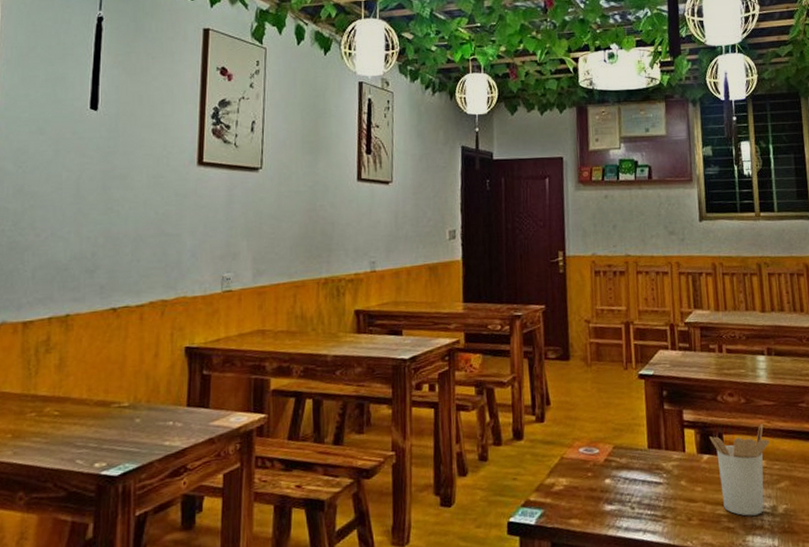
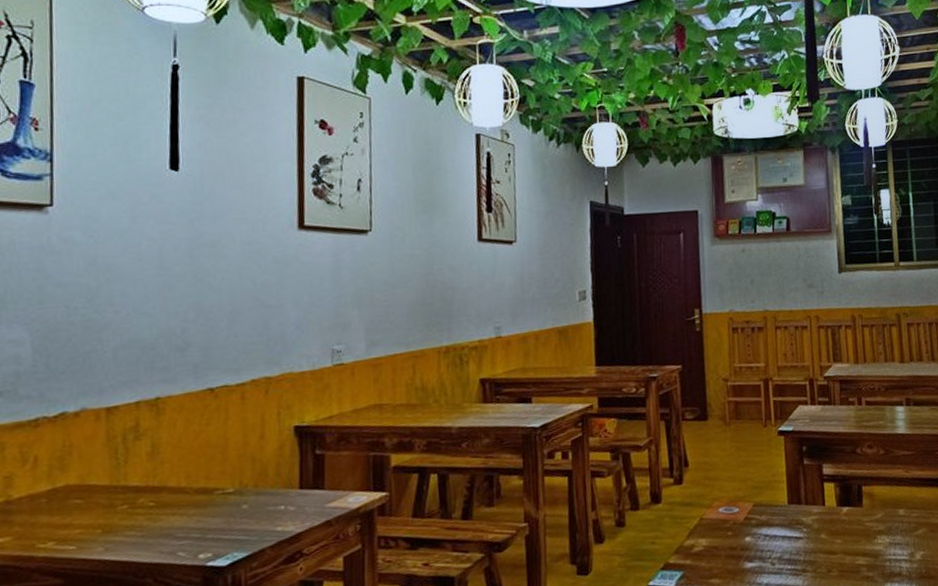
utensil holder: present [709,425,770,516] -> none [848,474,908,565]

